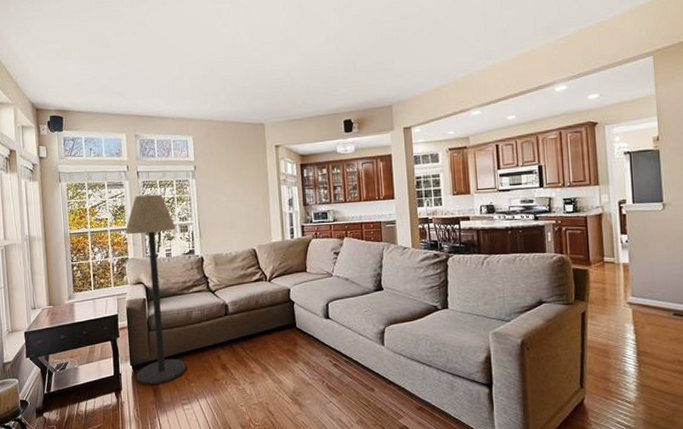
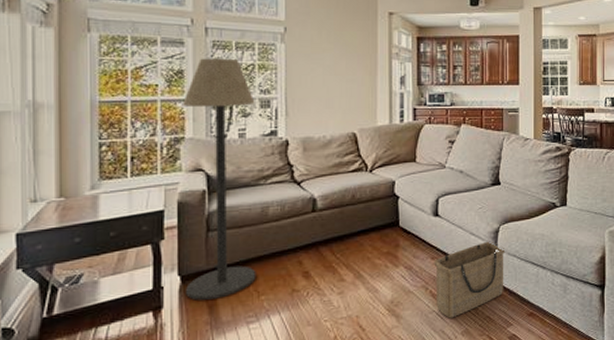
basket: none [328,341,393,409] -> present [434,241,506,319]

